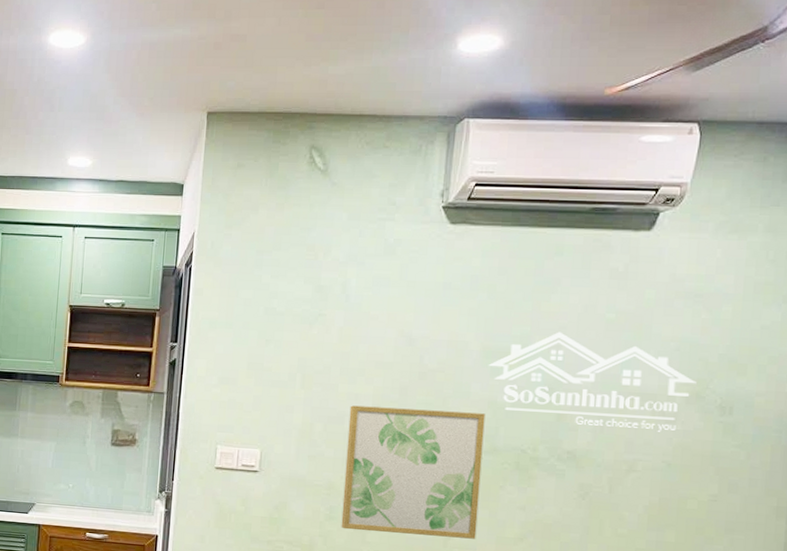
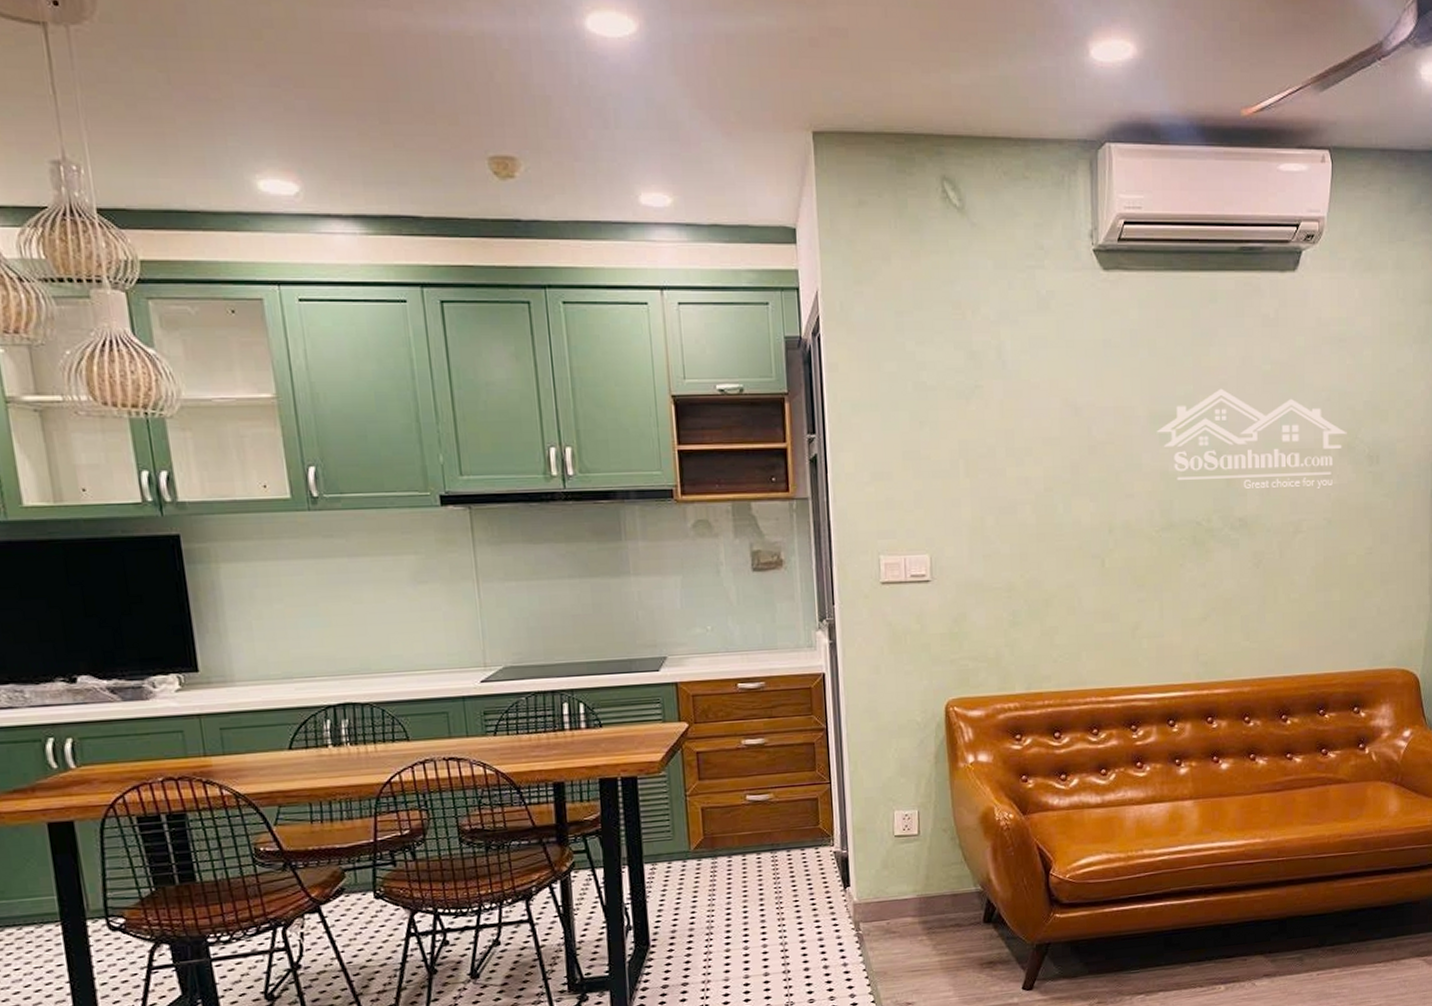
wall art: present [341,405,486,539] -> none [1021,486,1163,635]

